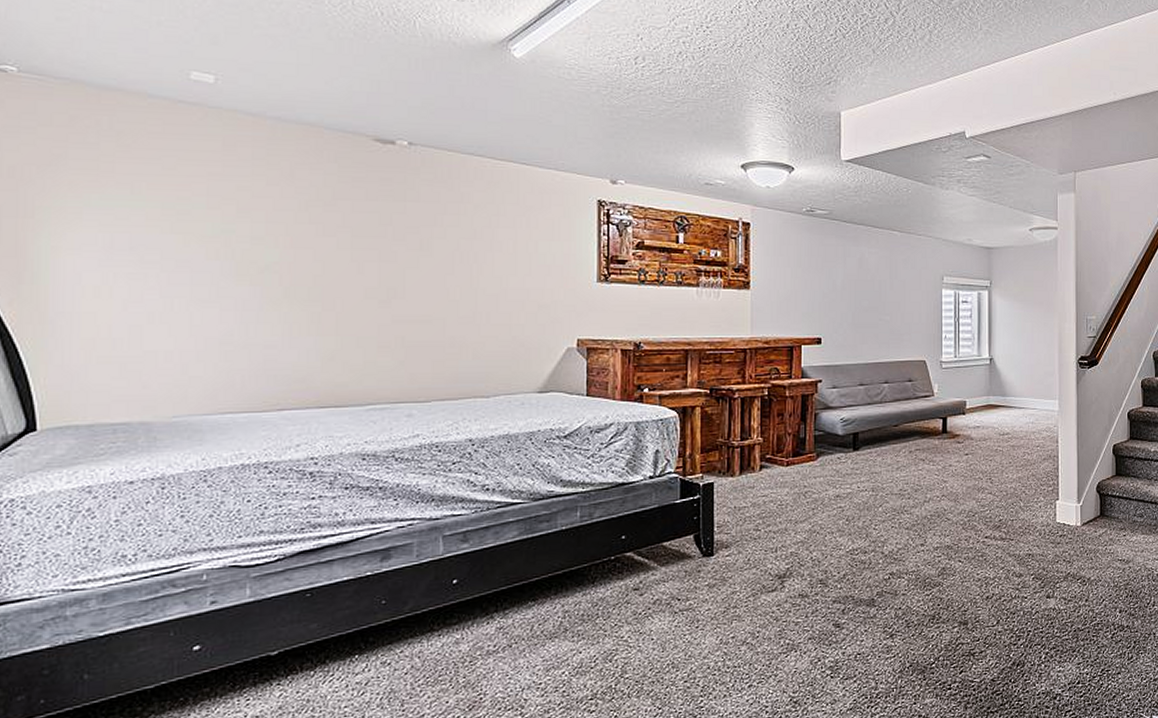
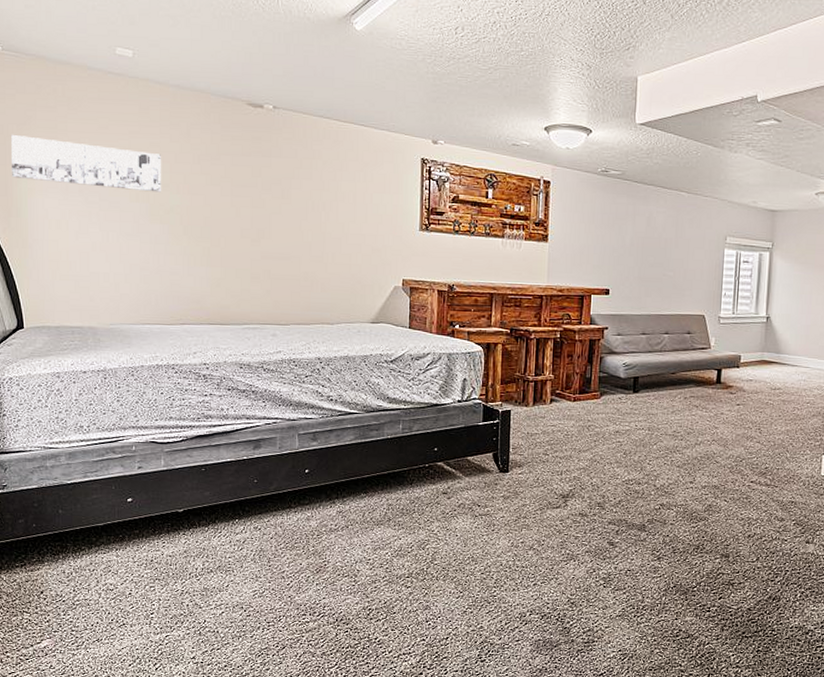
wall art: none [26,177,254,247] -> present [11,134,162,192]

